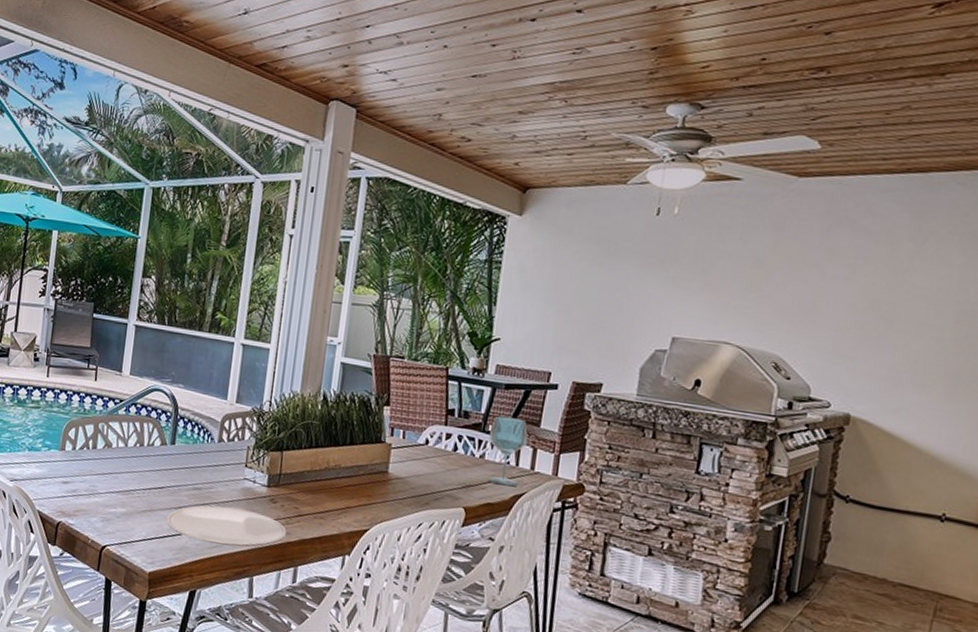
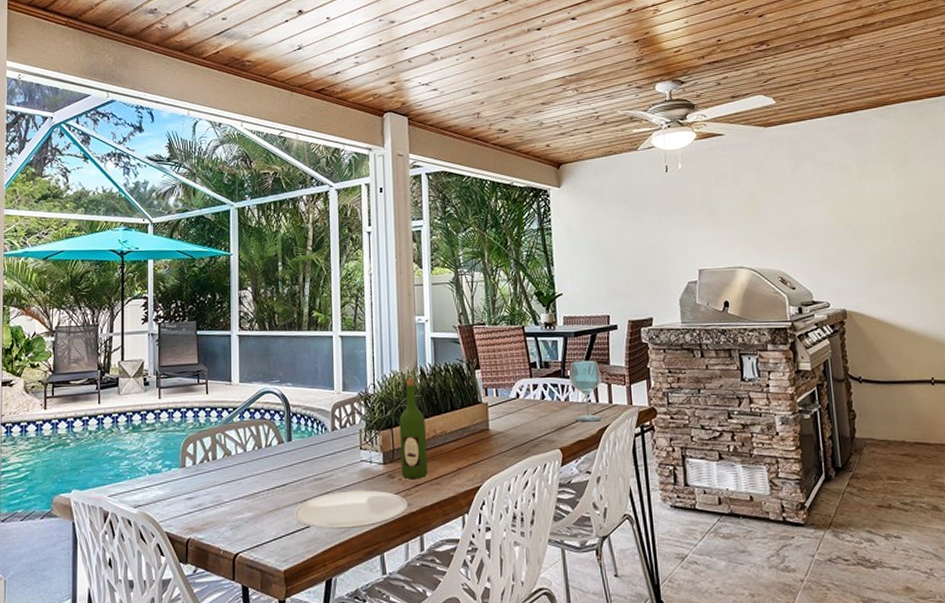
wine bottle: none [284,402,320,509] -> present [399,378,428,480]

